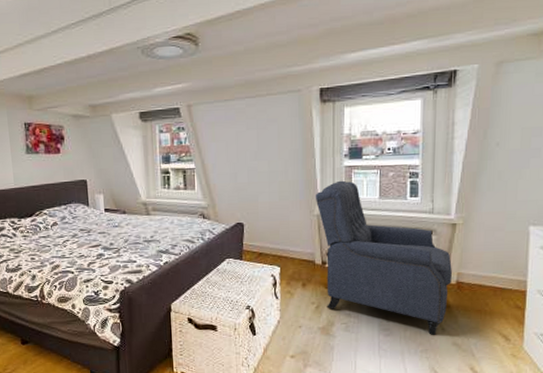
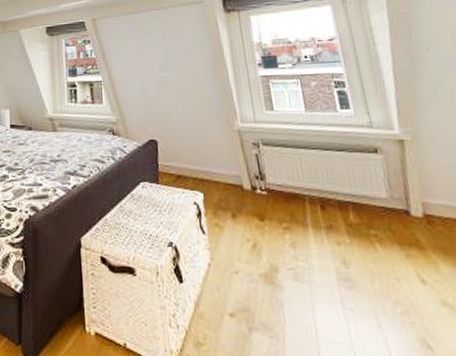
chair: present [315,180,452,335] -> none [232,91,421,289]

